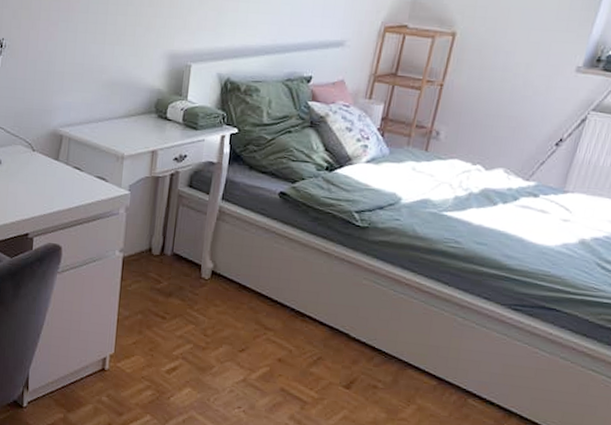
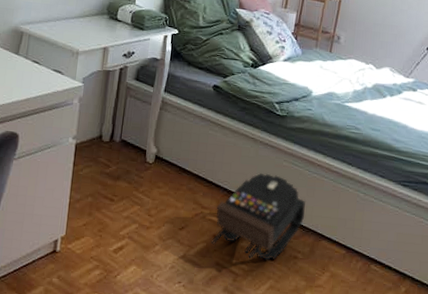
backpack: none [275,292,389,389] -> present [211,173,306,260]

